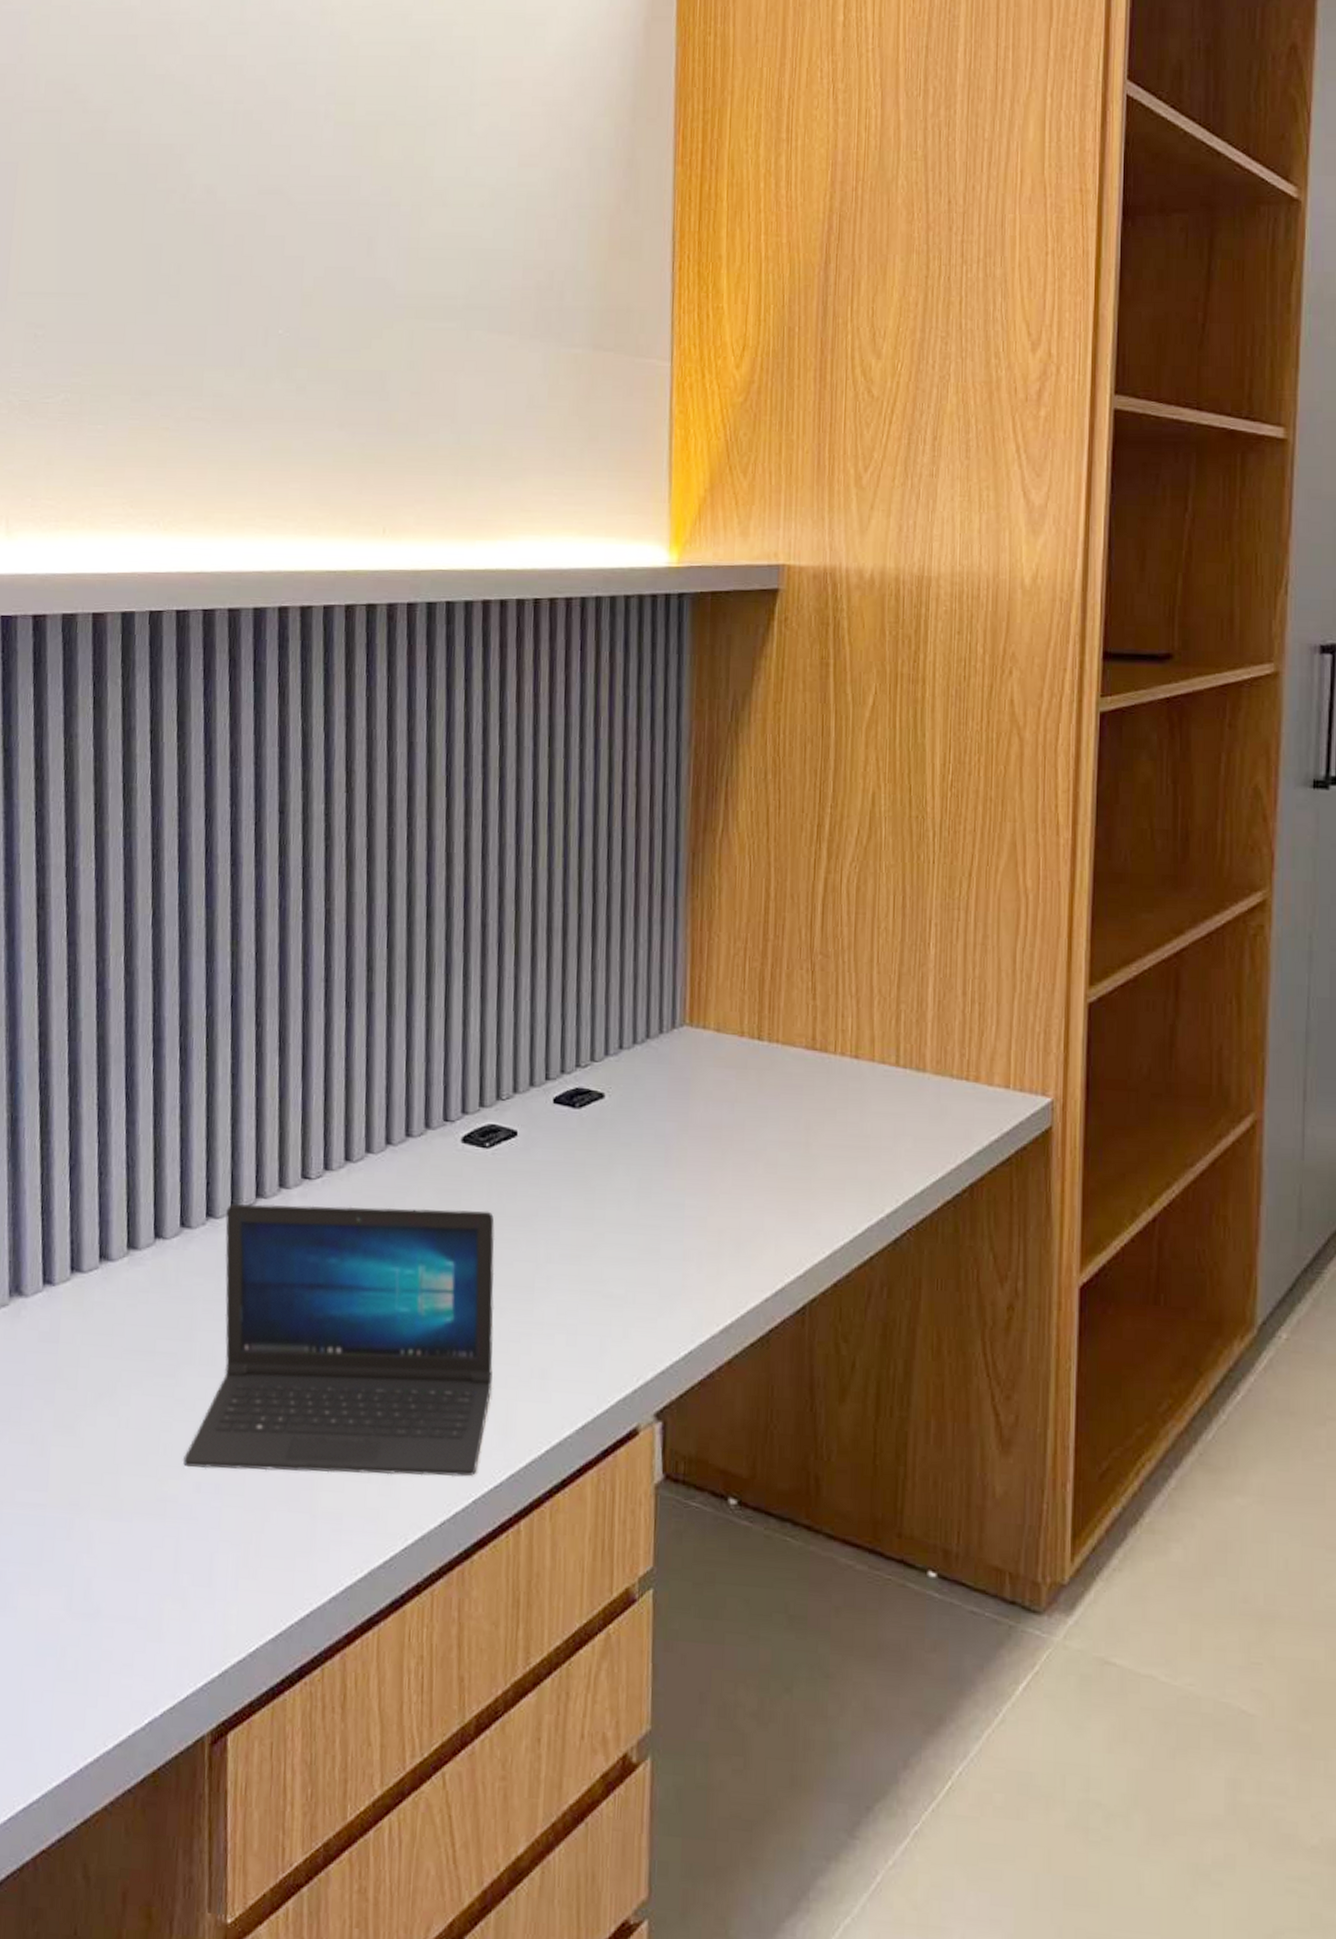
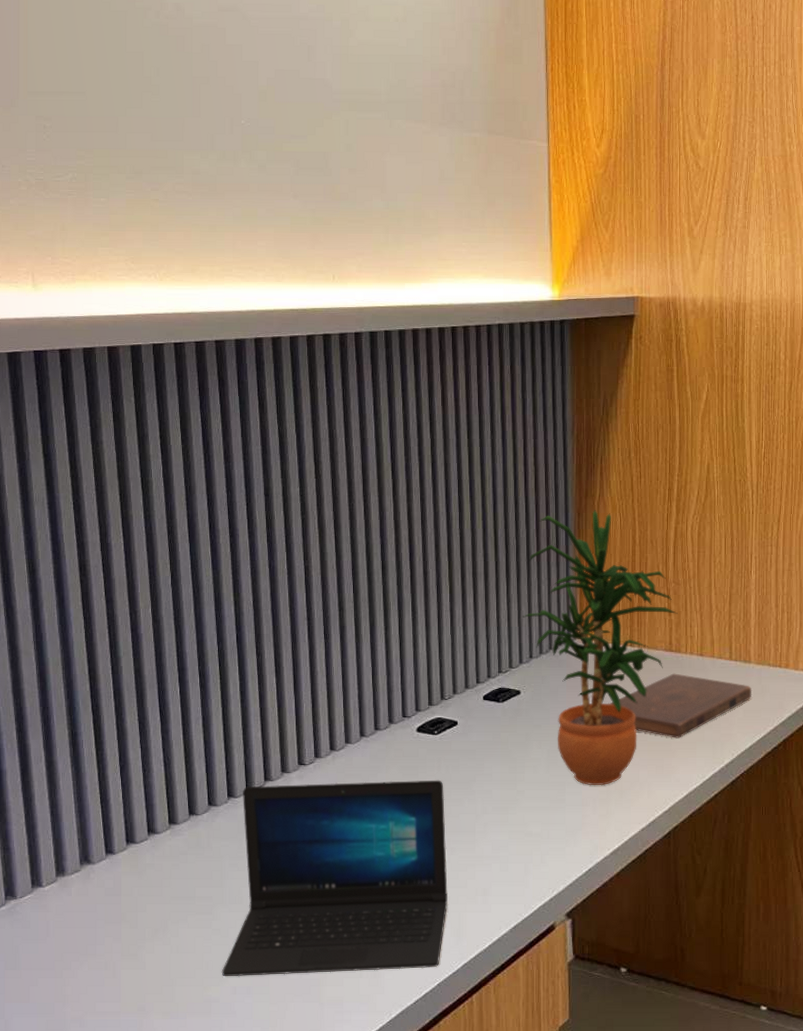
potted plant: none [612,849,825,1235] -> present [523,510,678,786]
book: none [724,1081,927,1173] -> present [608,673,752,738]

